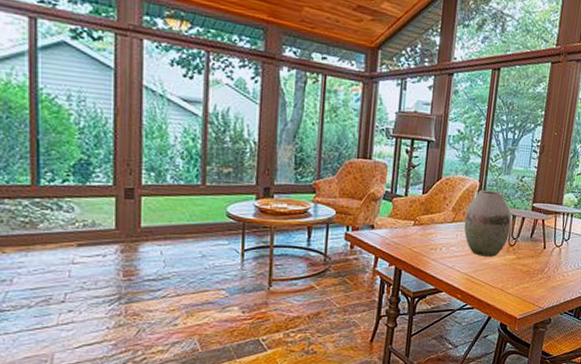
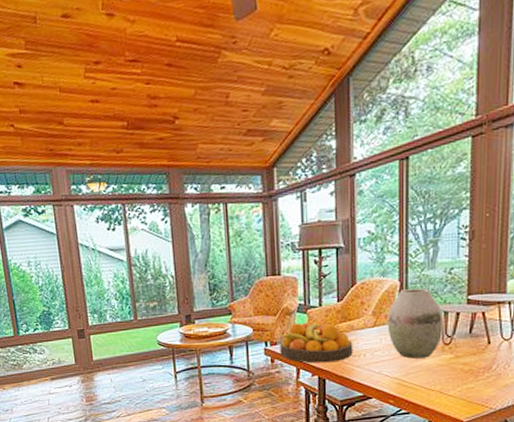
fruit bowl: none [360,210,432,254] -> present [279,322,353,363]

